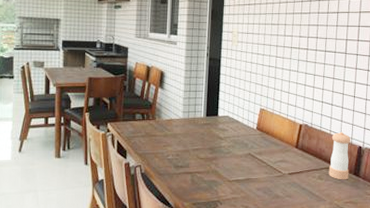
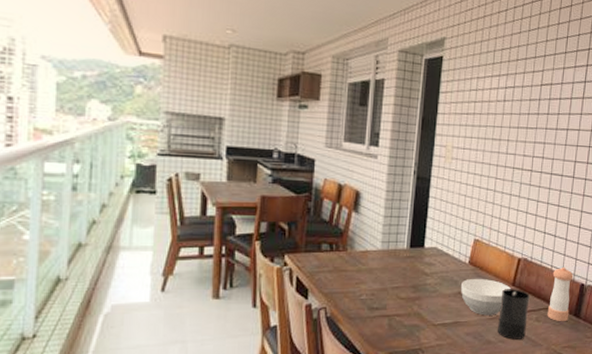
bowl: none [251,141,294,174] -> present [461,278,511,316]
candle: none [285,151,312,195] -> present [498,289,530,340]

